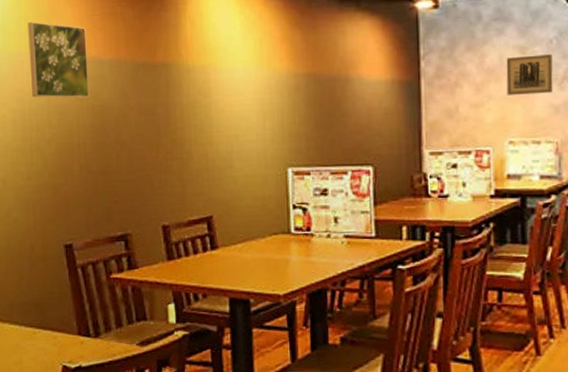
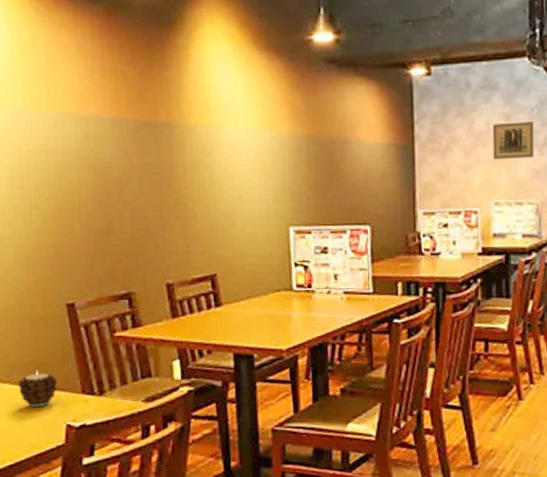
candle: none [16,310,55,348] -> present [17,369,58,408]
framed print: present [28,21,90,98] -> none [24,77,91,156]

